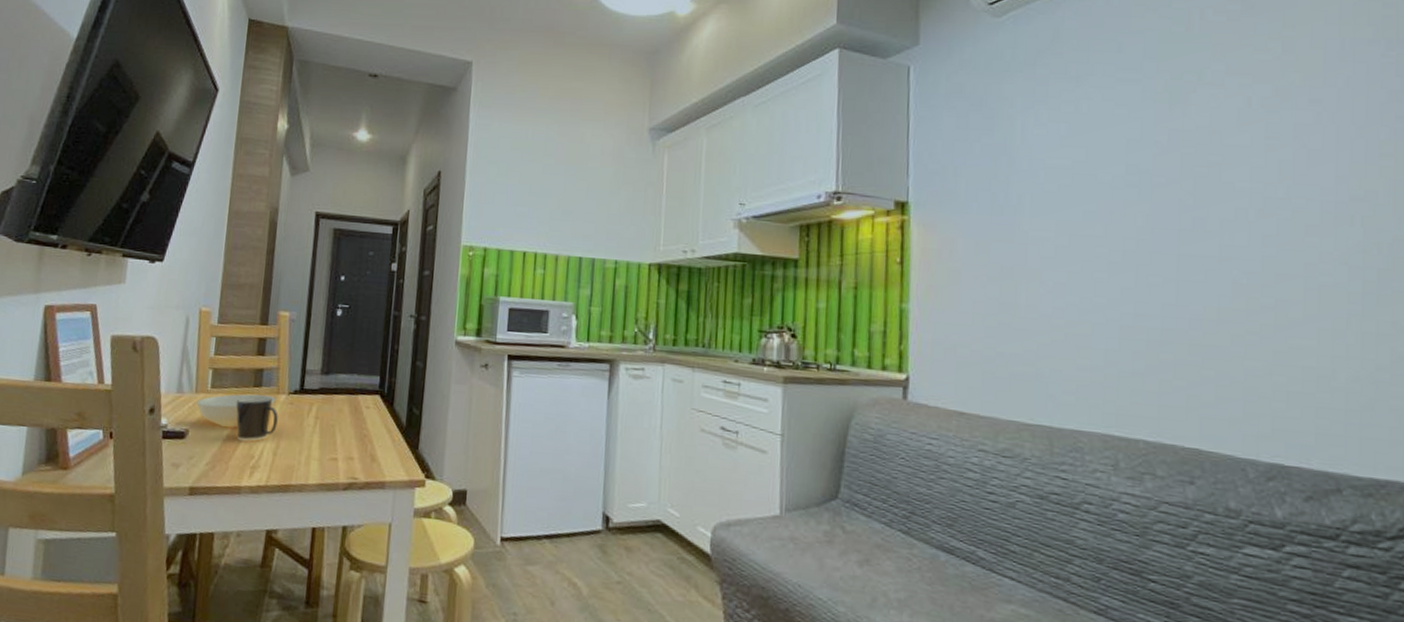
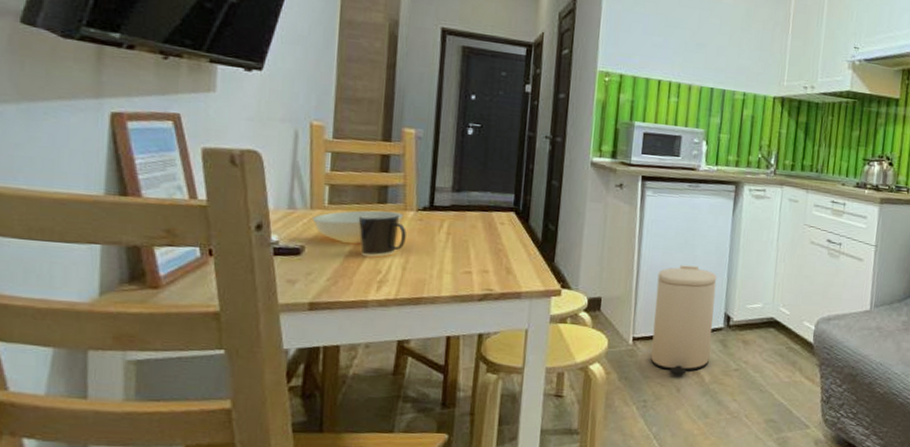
pedal bin: none [520,454,593,585] -> present [650,265,717,375]

